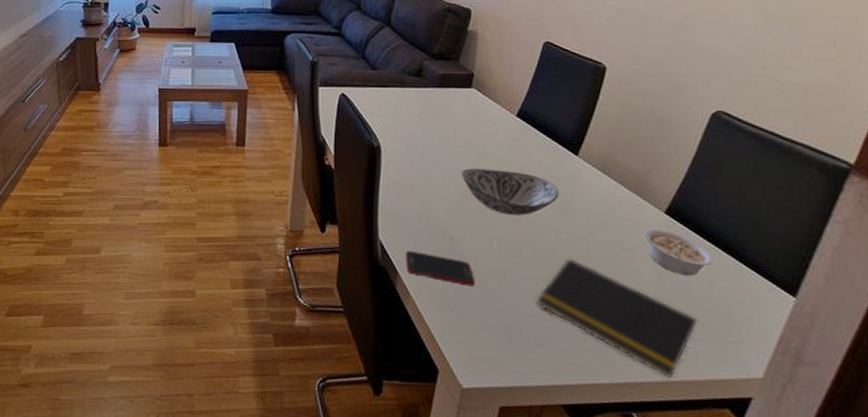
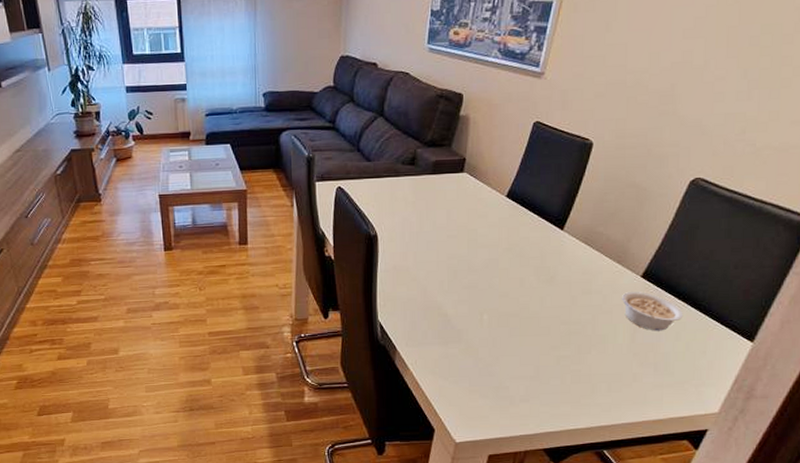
cell phone: present [405,250,475,286] -> none [402,328,467,356]
decorative bowl: present [461,168,560,215] -> none [453,248,545,289]
notepad: present [536,257,698,379] -> none [522,323,665,420]

